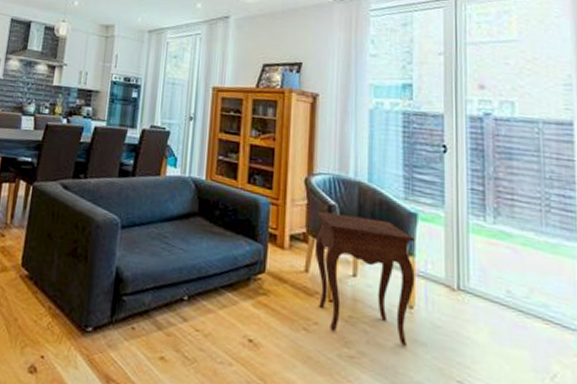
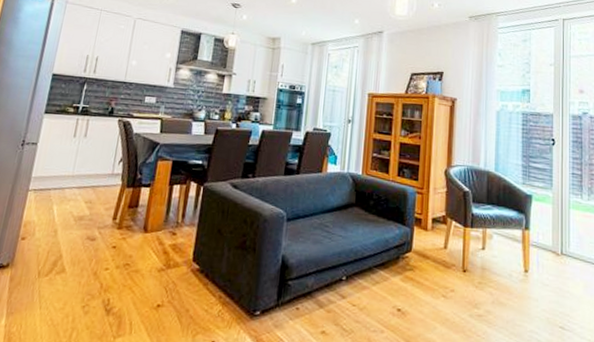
side table: present [314,211,415,346] -> none [452,197,530,302]

